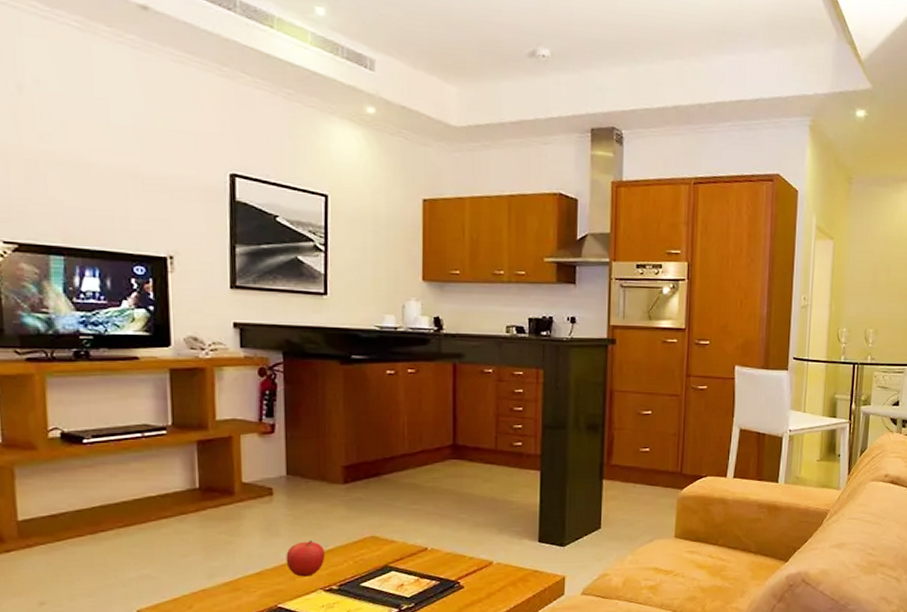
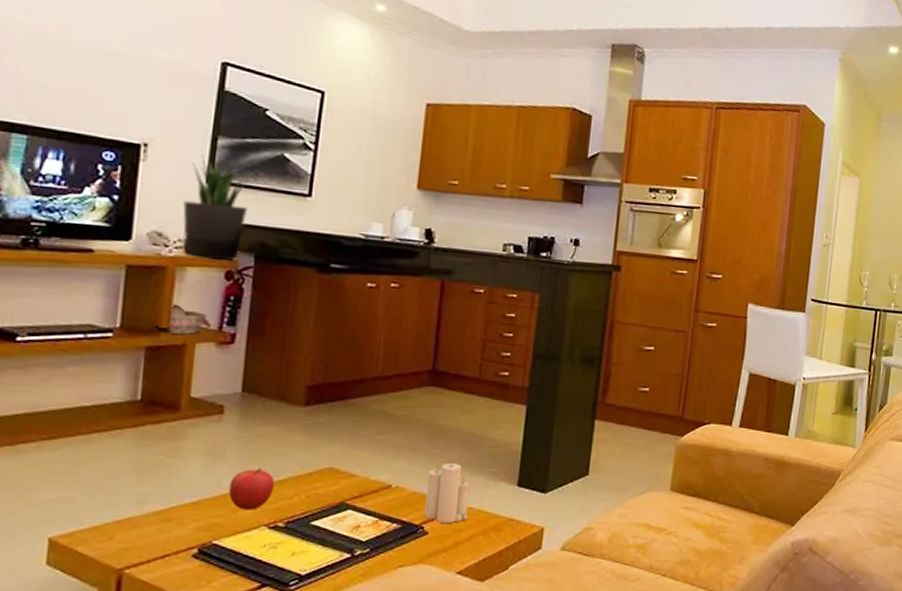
decorative basket: none [199,401,253,429] -> present [151,303,212,335]
planter: none [212,262,271,358] -> present [182,154,248,261]
candle: none [459,523,498,579] -> present [424,461,470,524]

